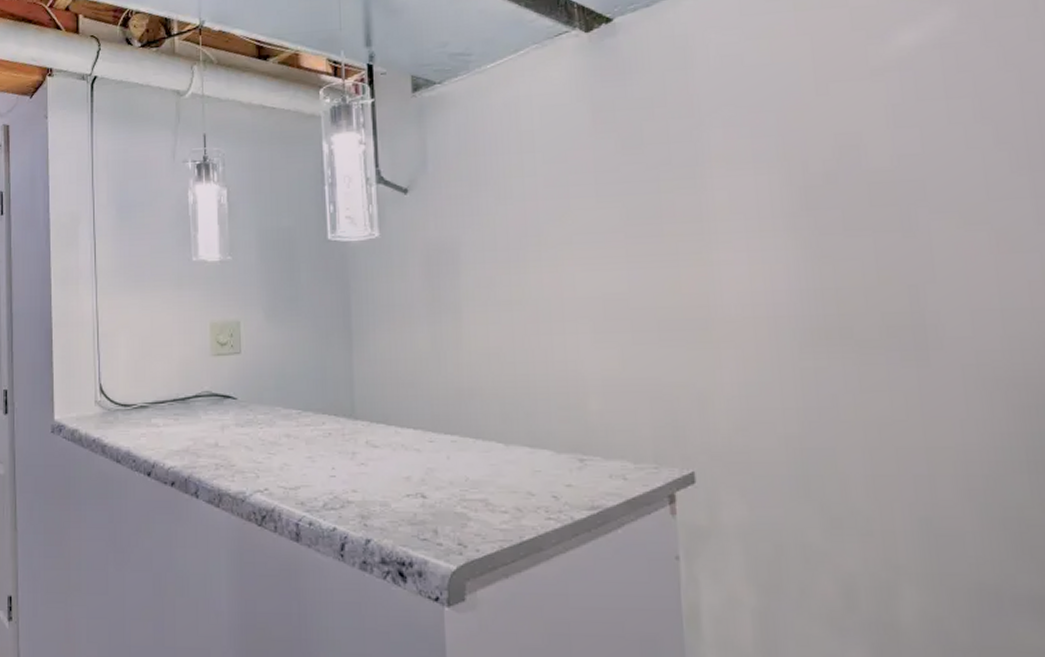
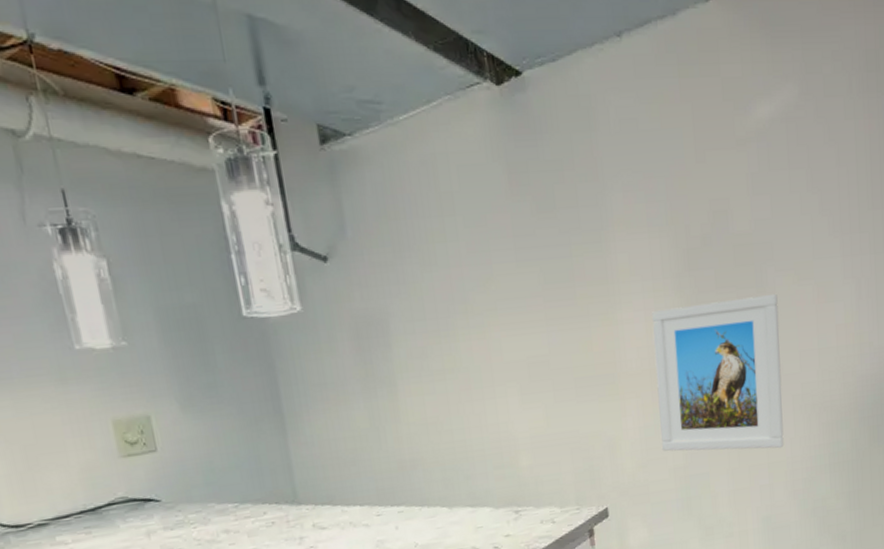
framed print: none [757,239,951,431] -> present [652,293,784,452]

